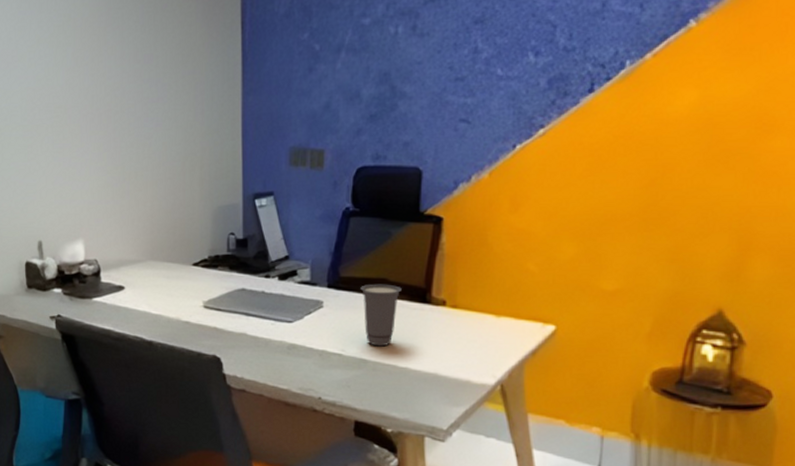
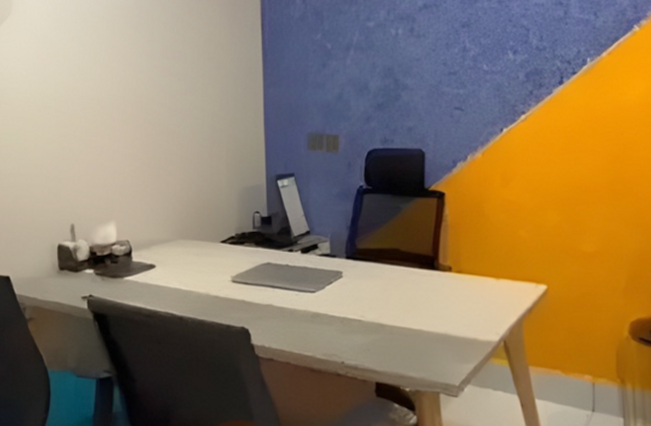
cup: present [360,283,402,347] -> none [376,253,412,311]

